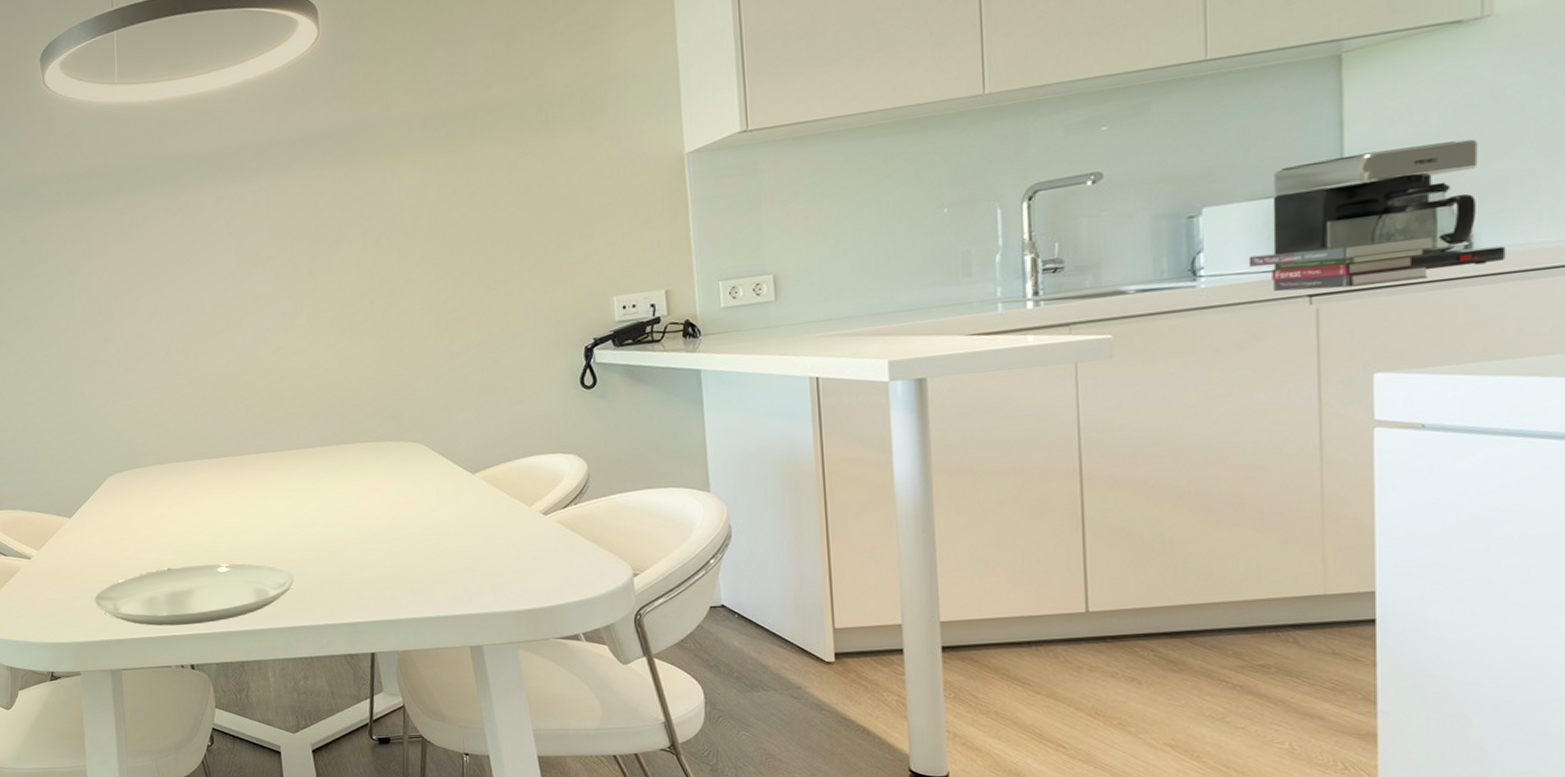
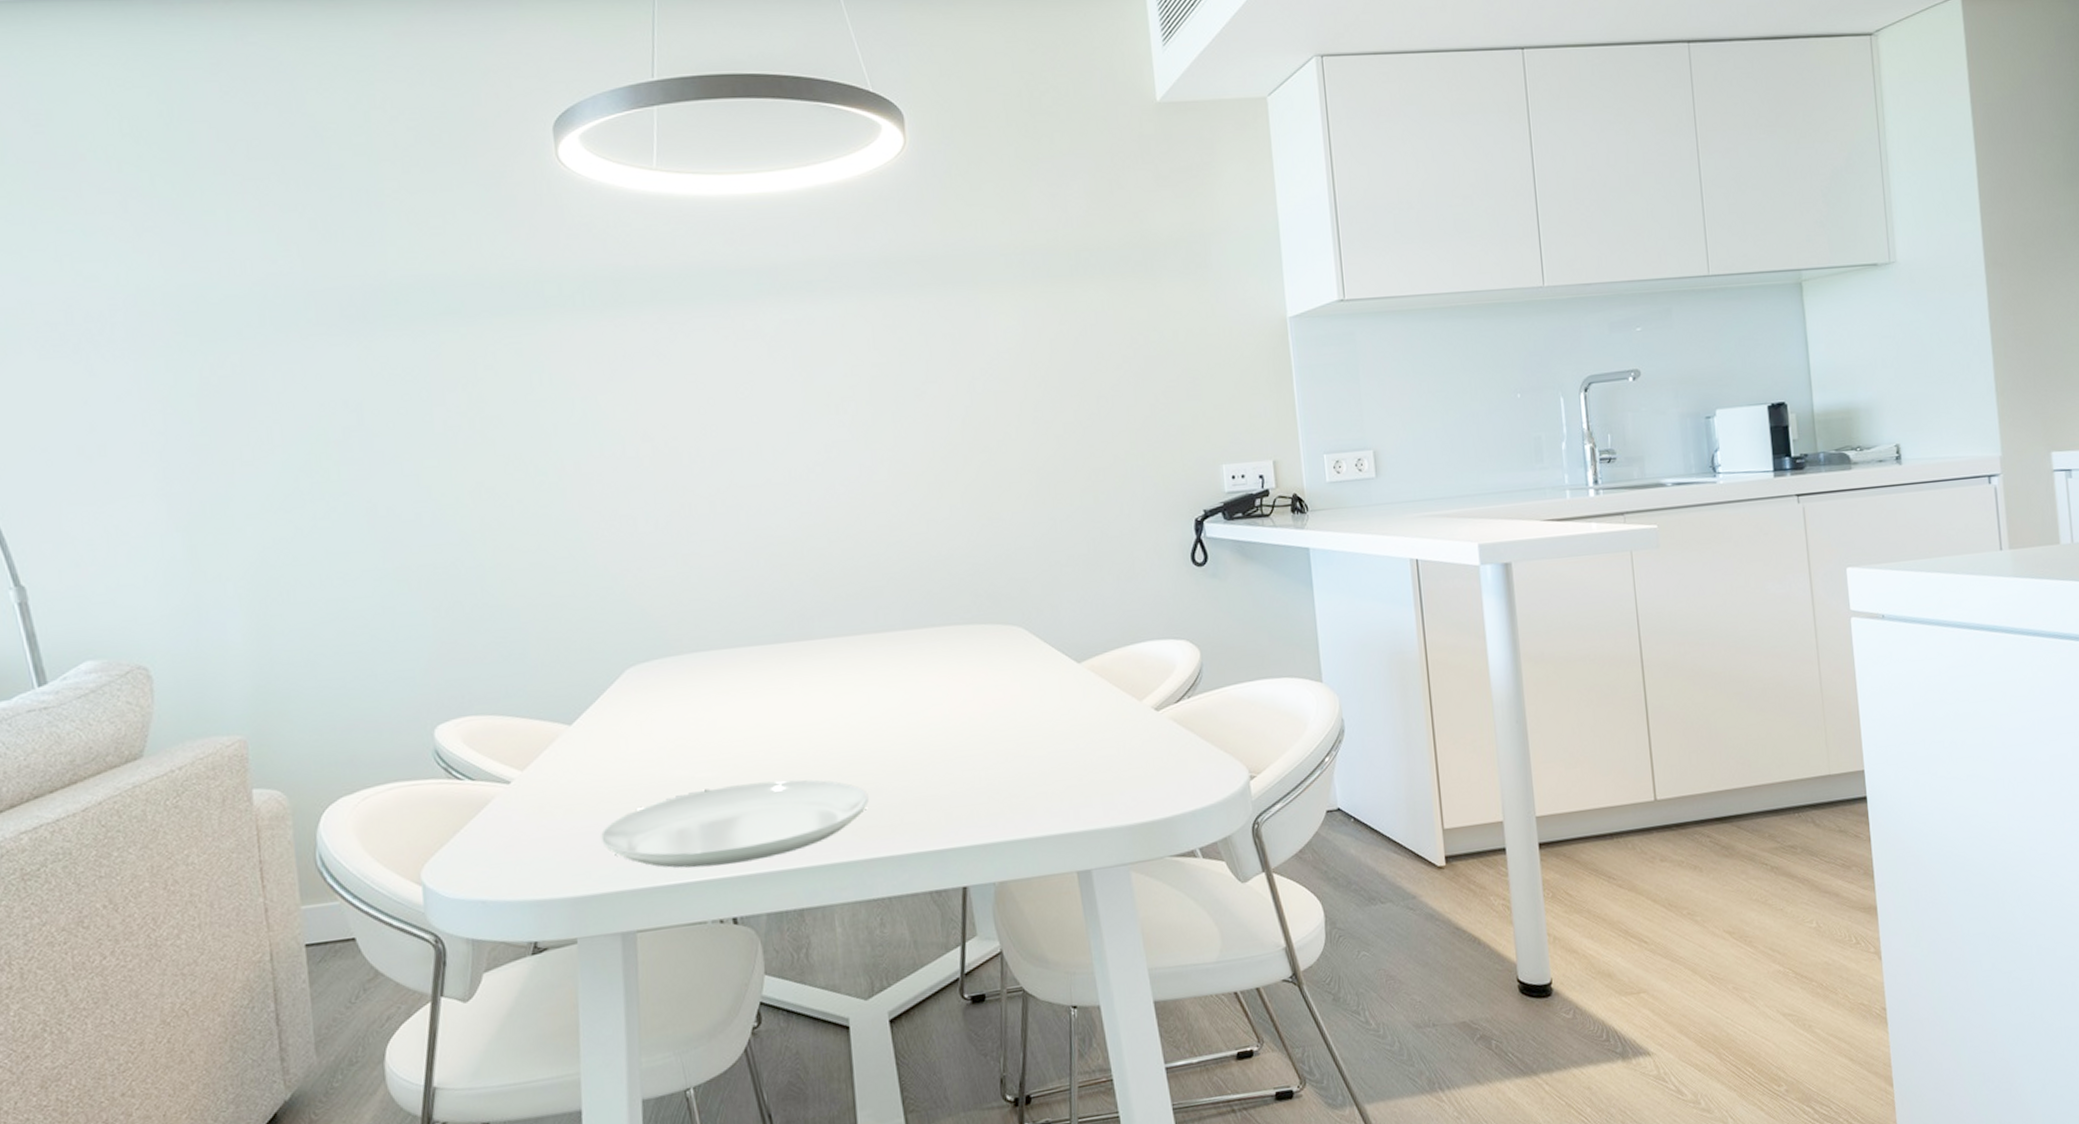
books: present [1248,236,1434,292] -> none [1752,447,1876,491]
coffee maker: present [1273,139,1506,271] -> none [1764,365,1923,477]

